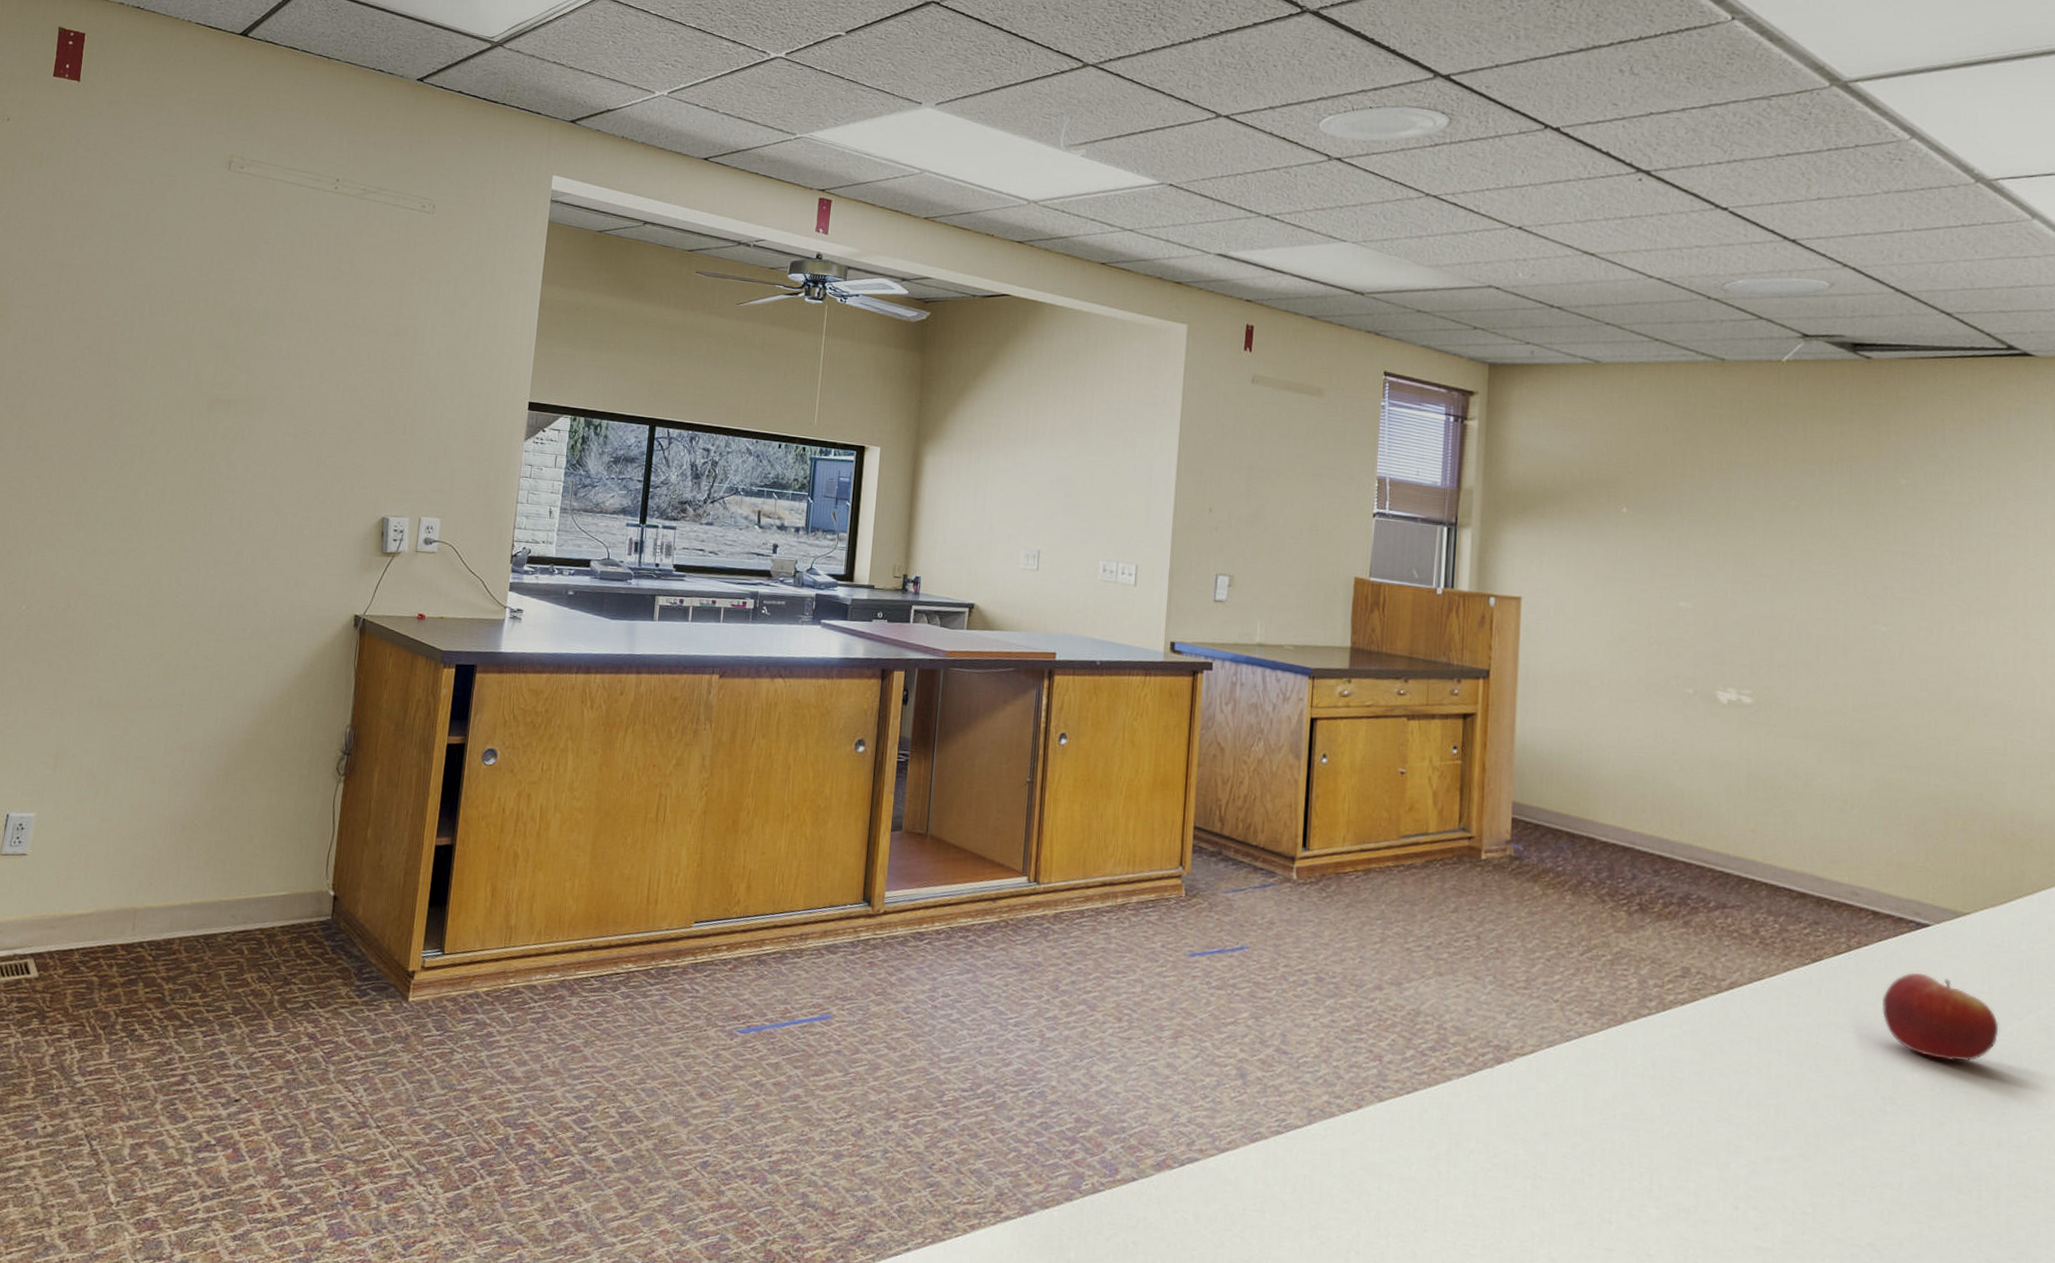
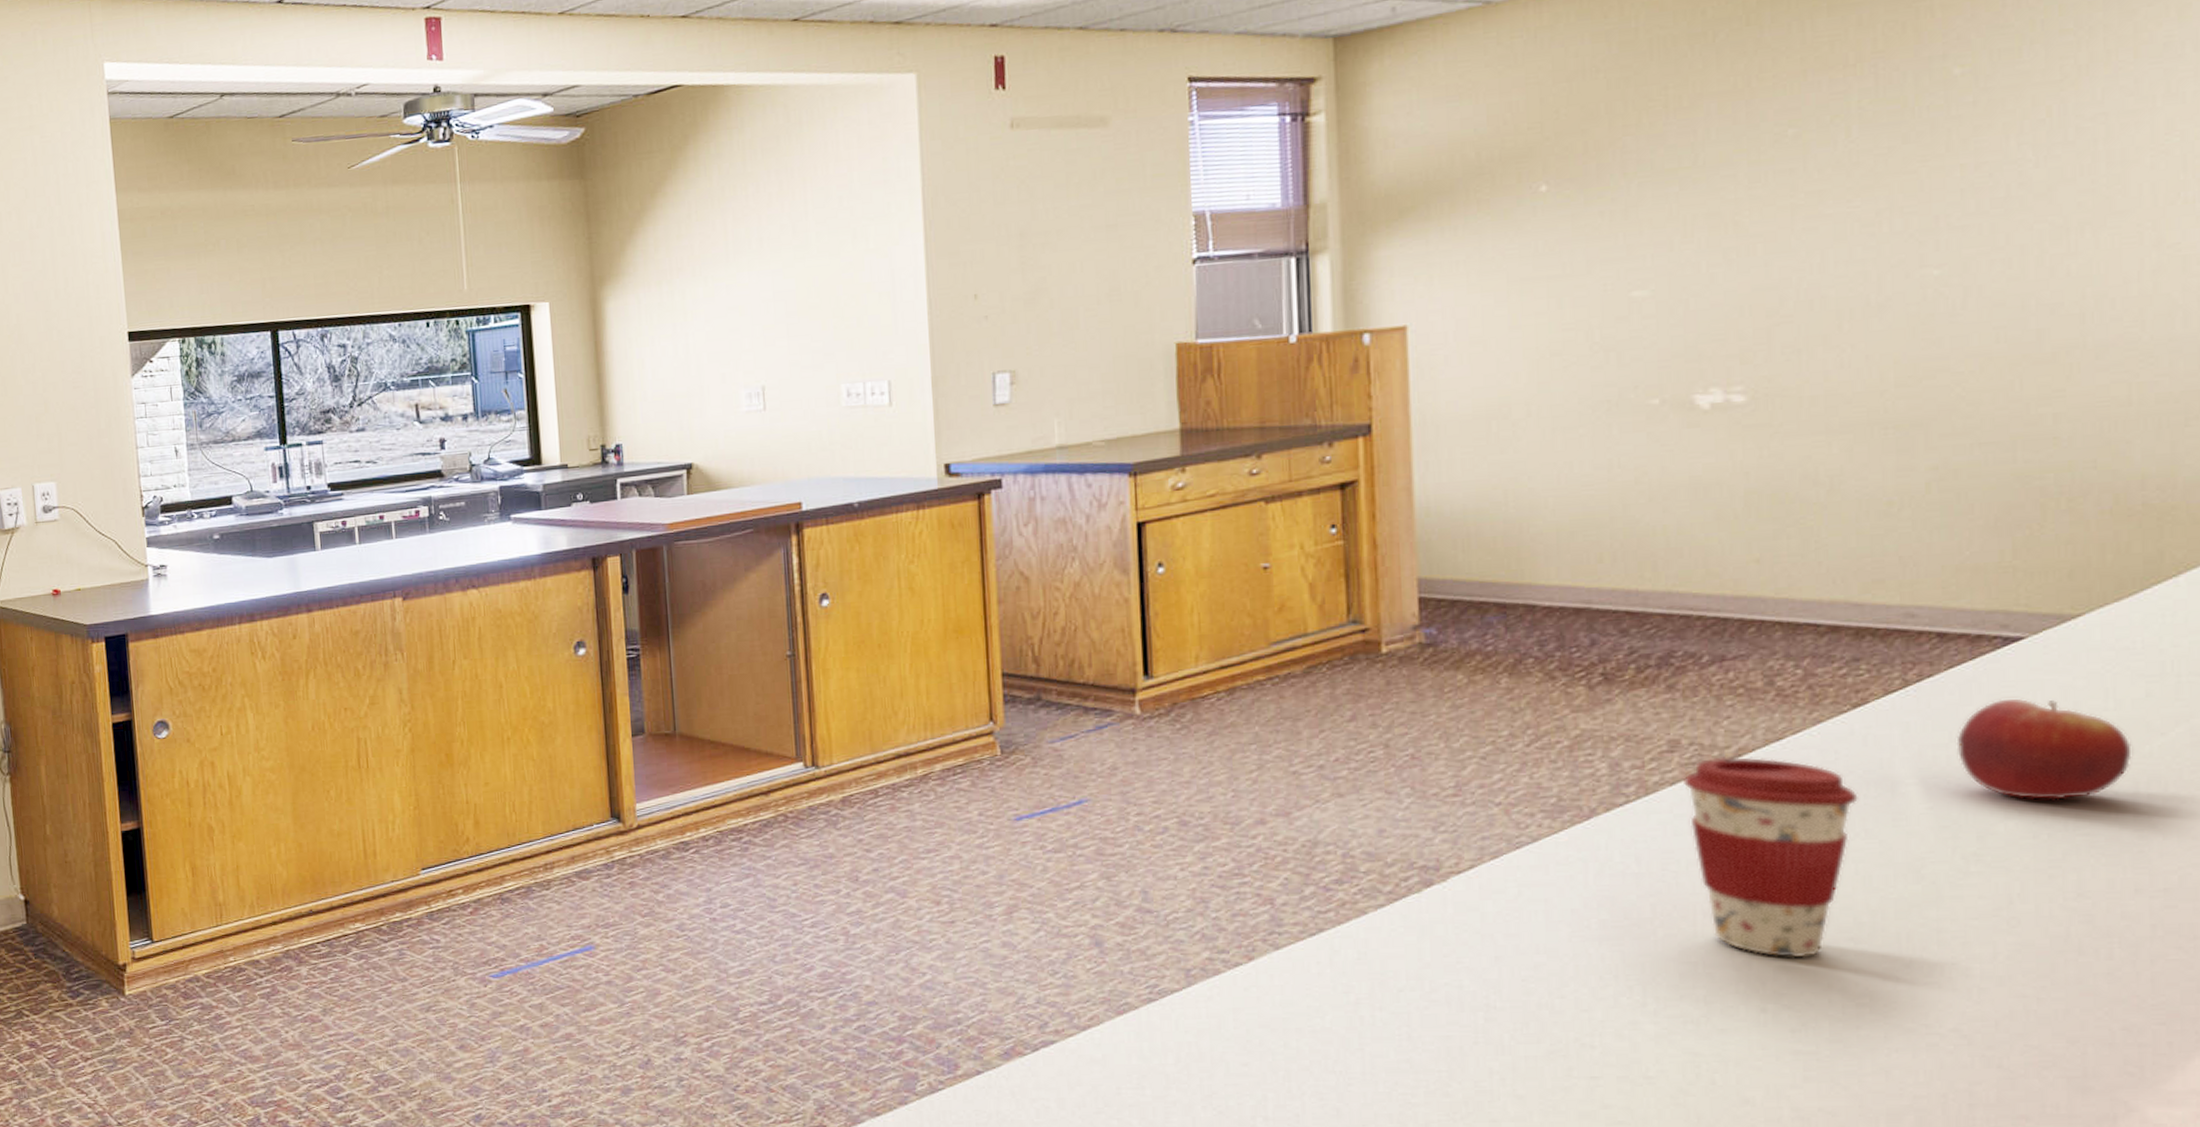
coffee cup: none [1690,987,1812,1167] -> present [1682,757,1858,958]

